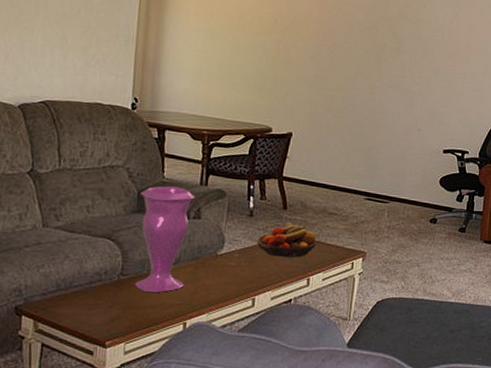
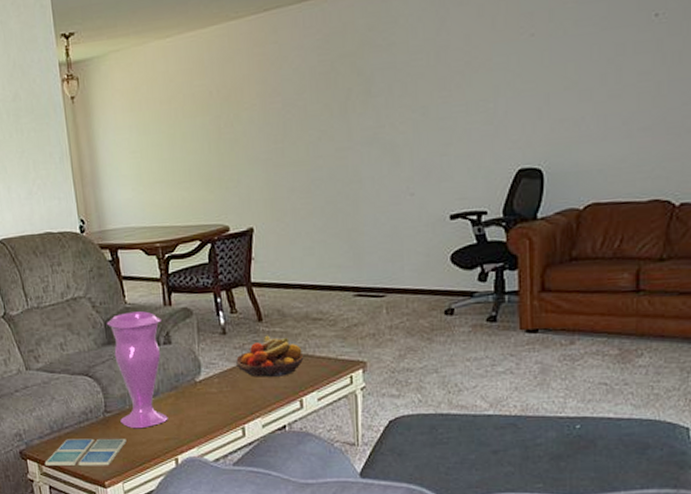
drink coaster: none [41,298,137,327] -> present [44,438,126,467]

